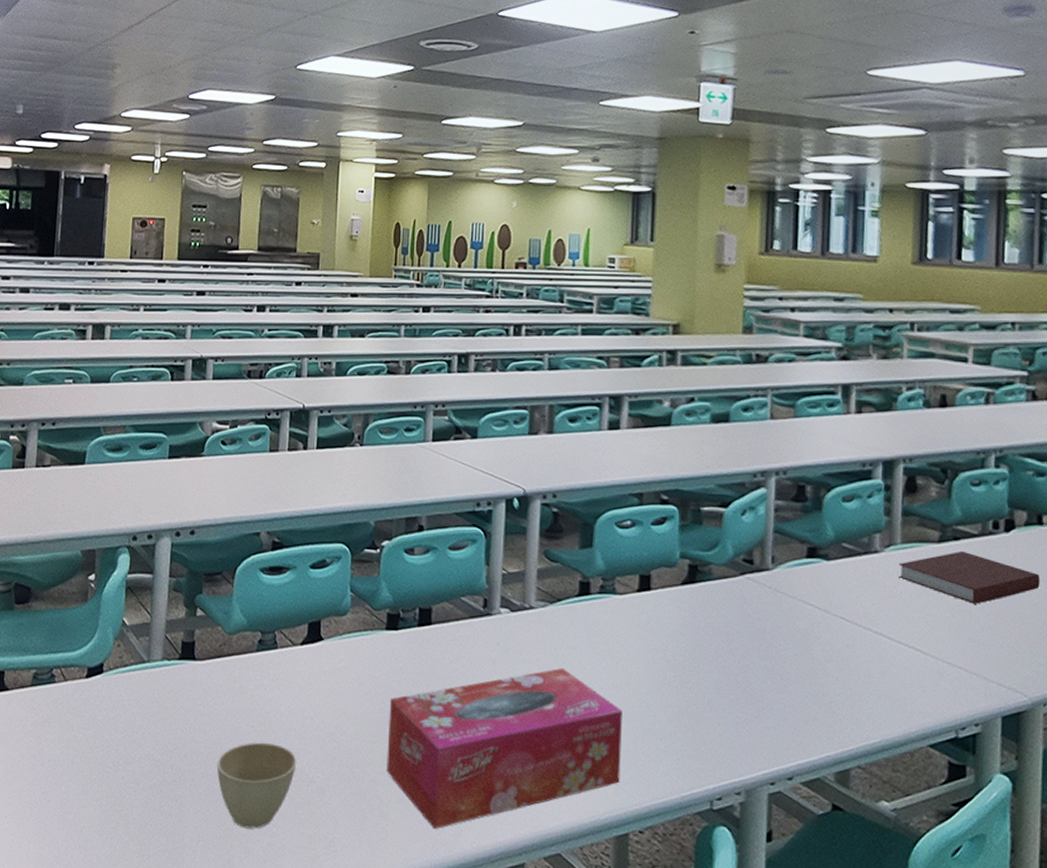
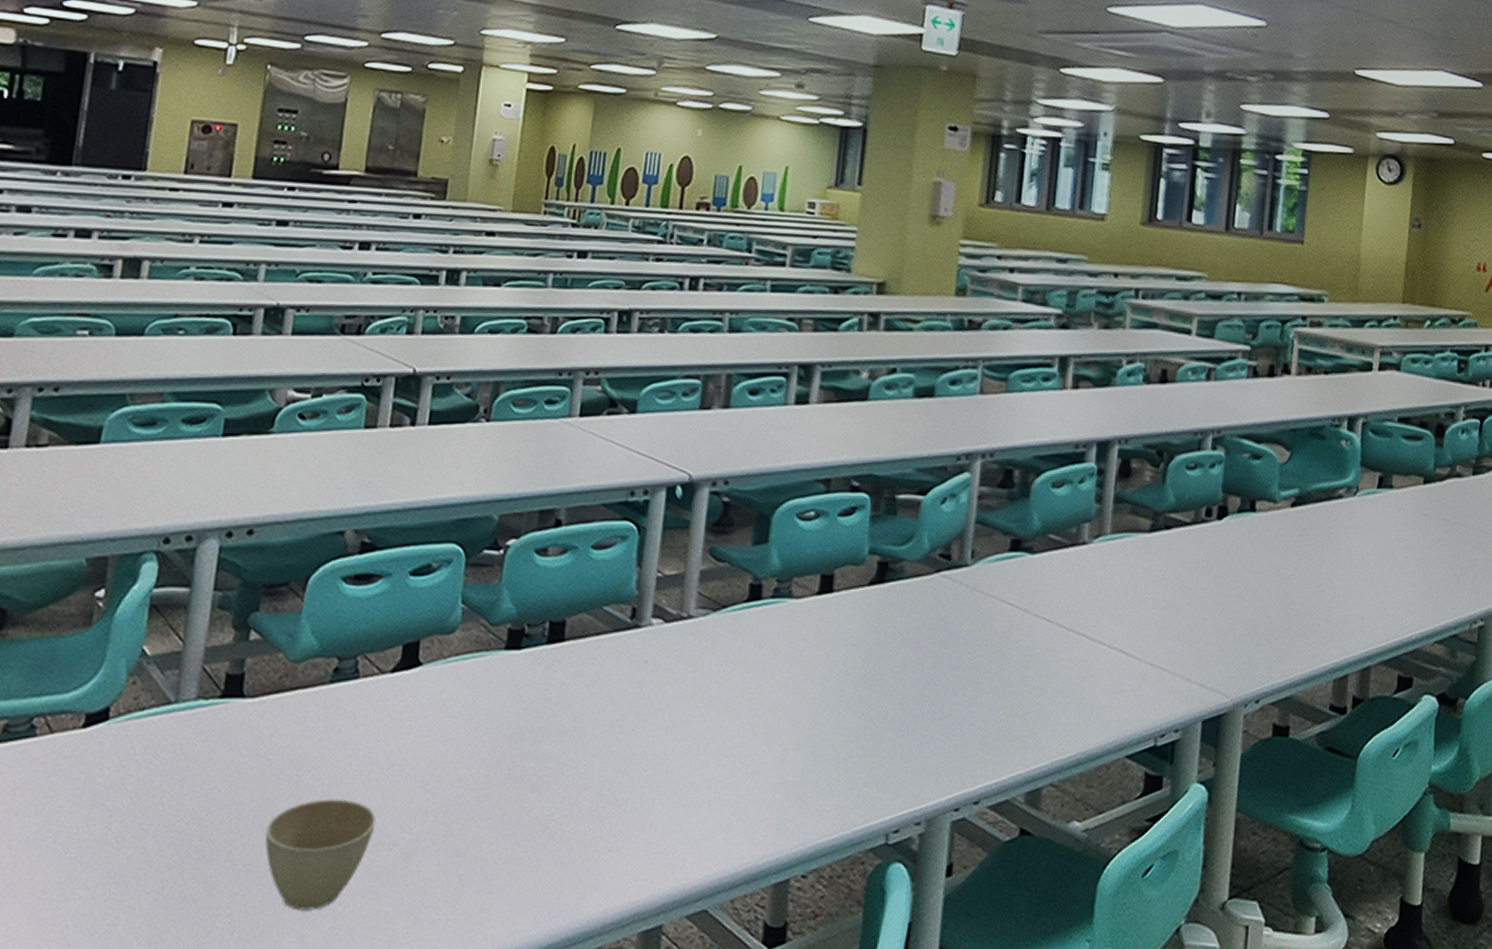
tissue box: present [386,667,623,829] -> none [495,687,791,891]
notebook: present [898,550,1040,604] -> none [1106,540,1249,599]

